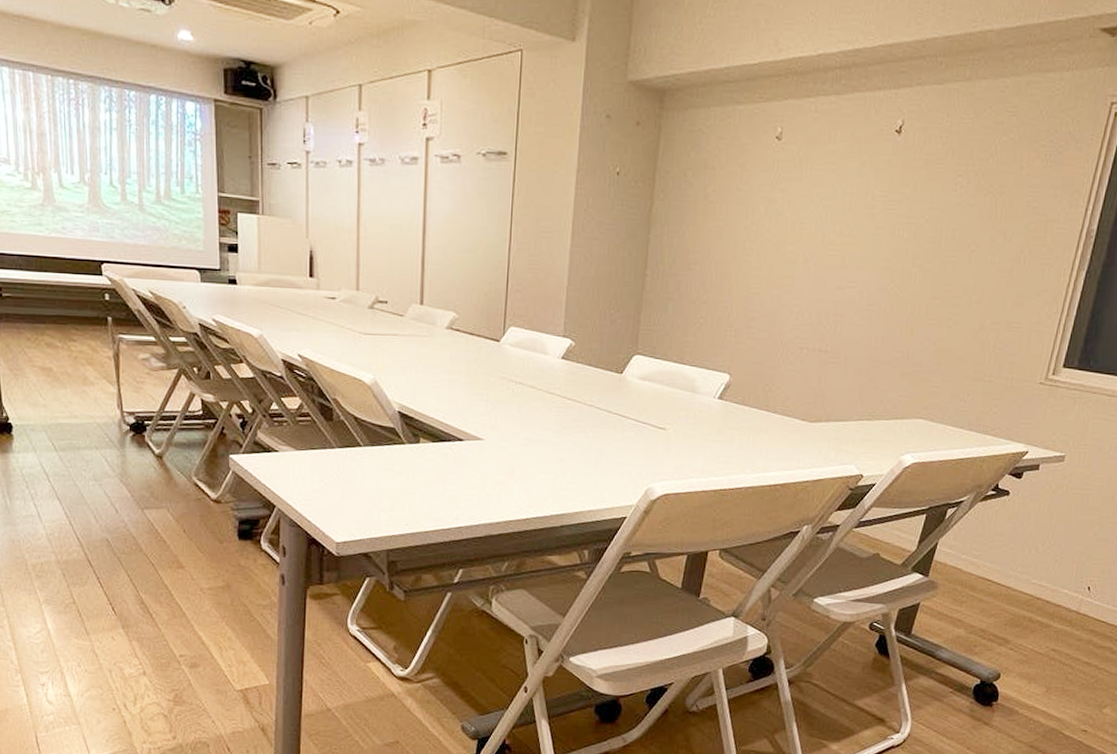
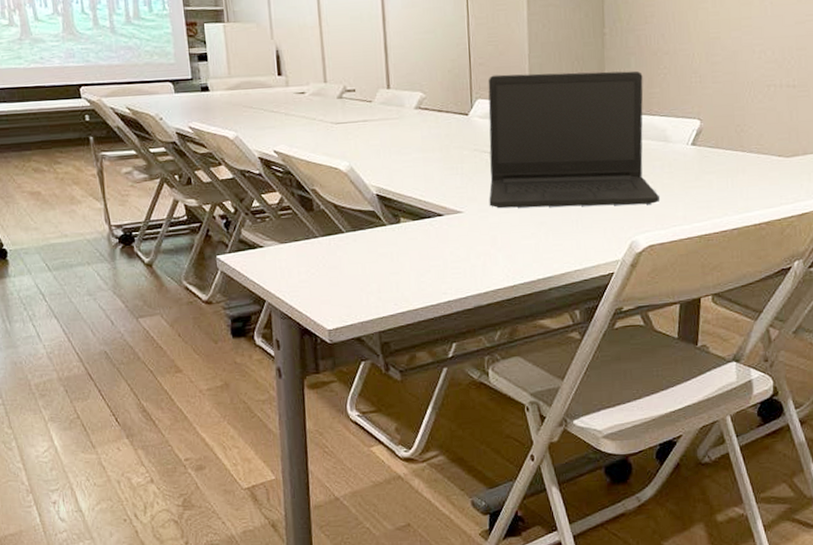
laptop: none [511,303,680,453] -> present [488,70,659,209]

